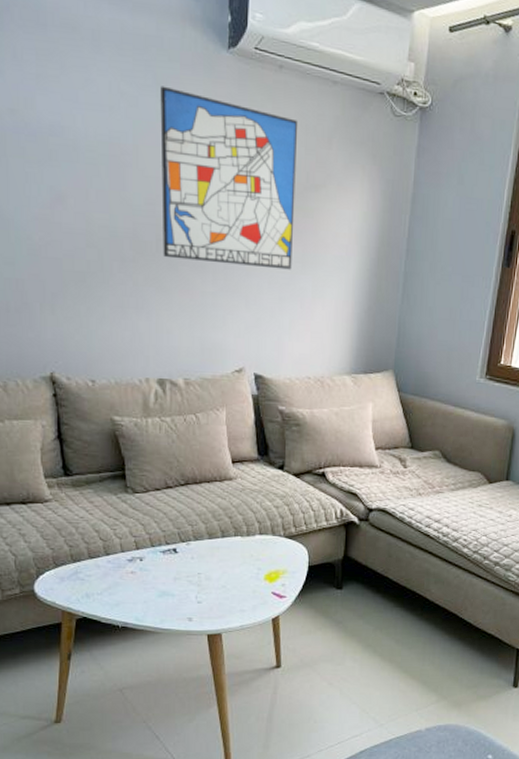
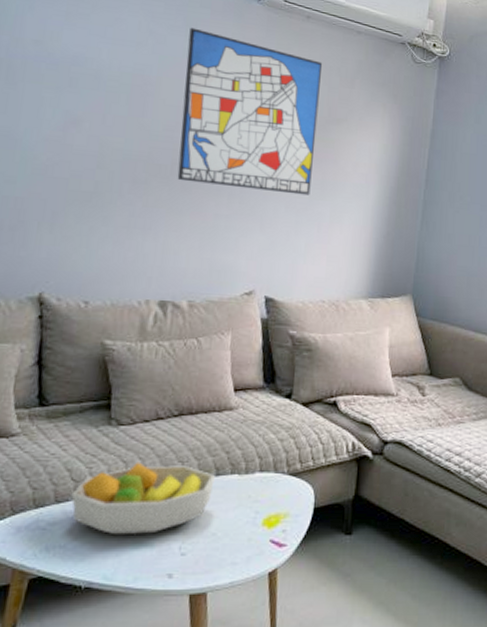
fruit bowl: none [101,525,221,586] -> present [71,462,215,535]

